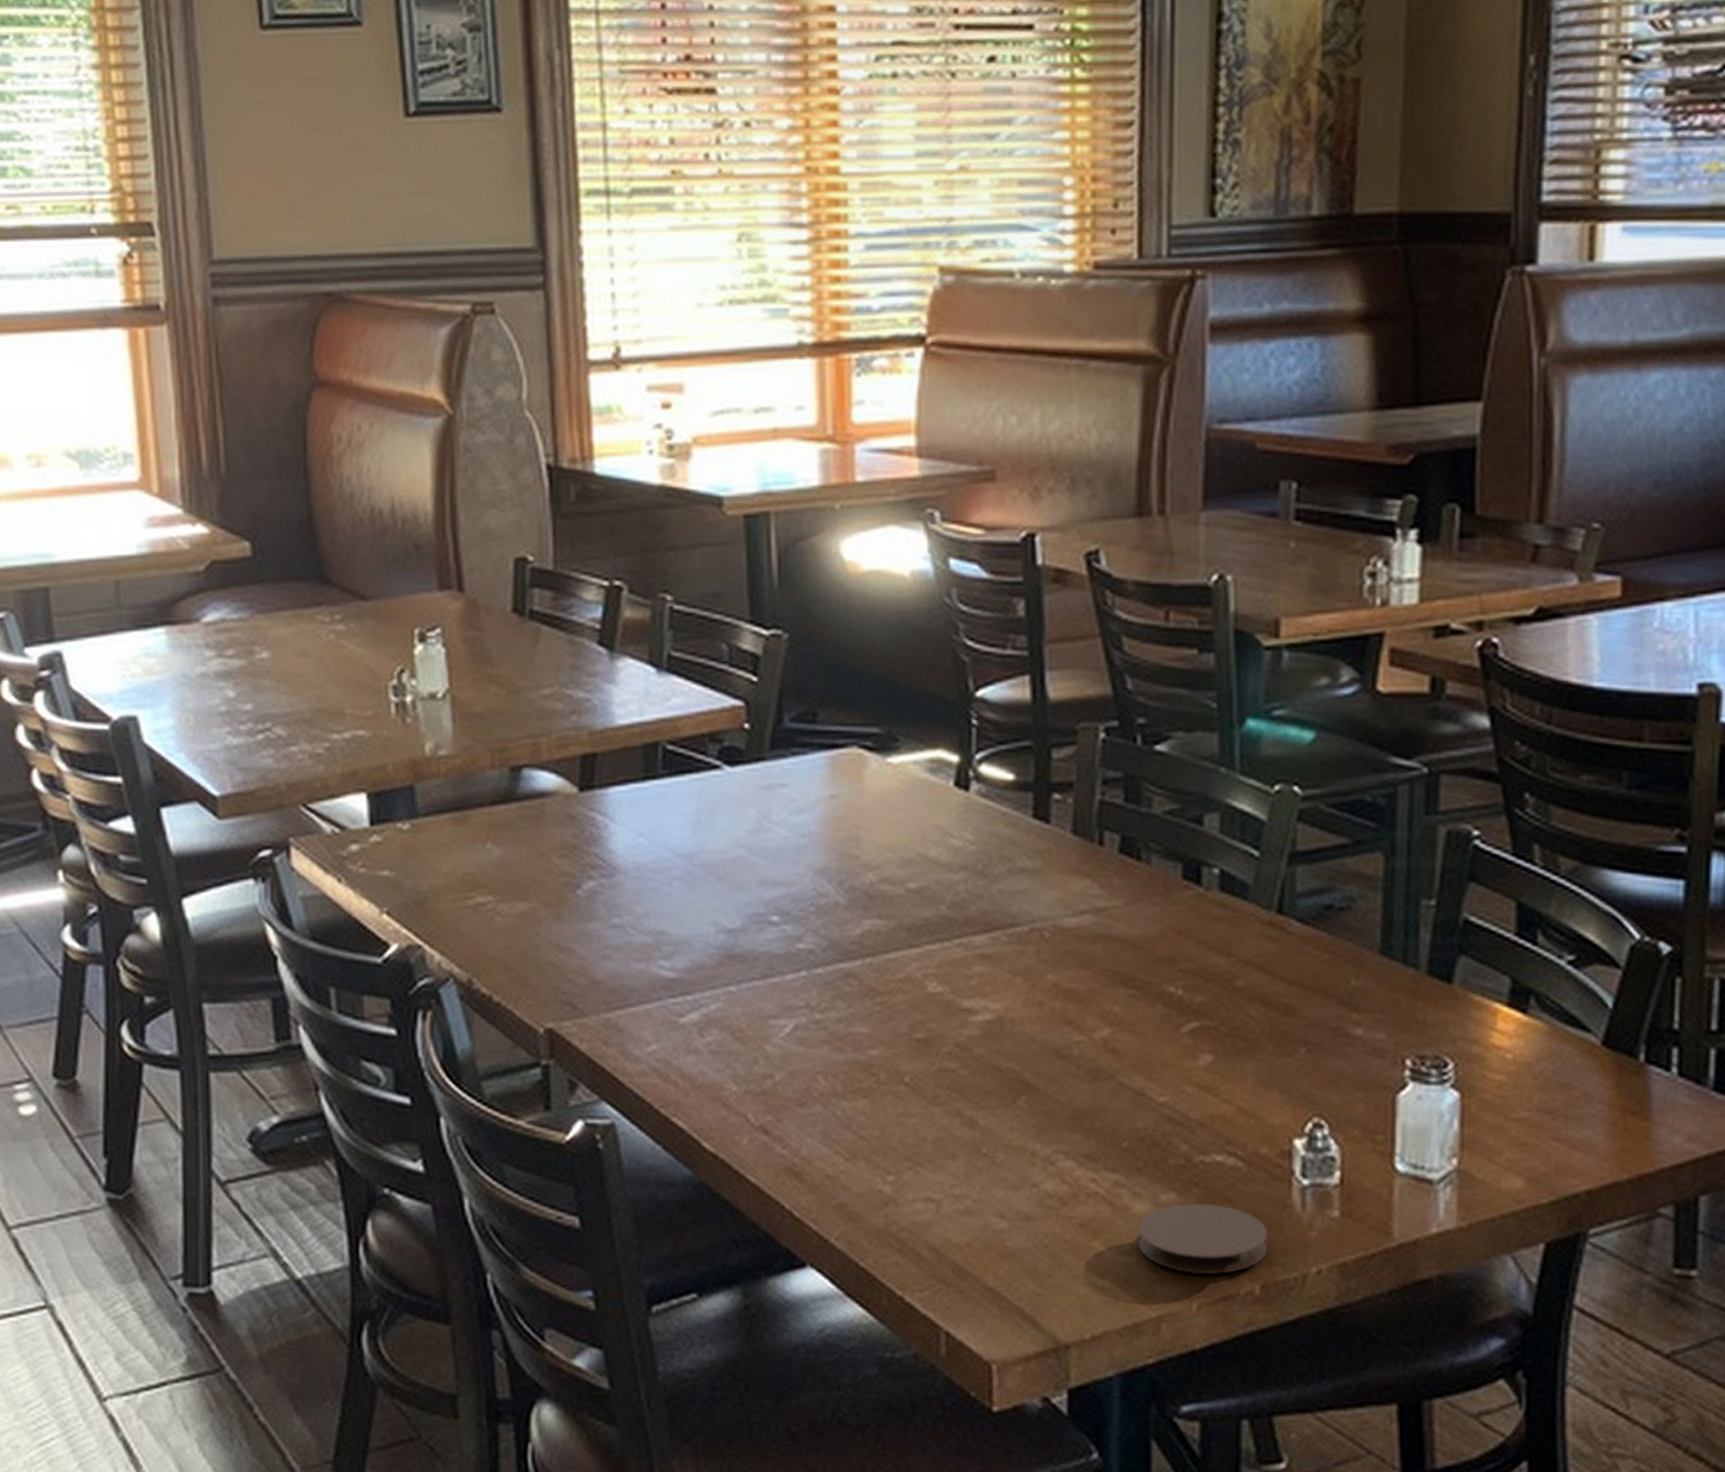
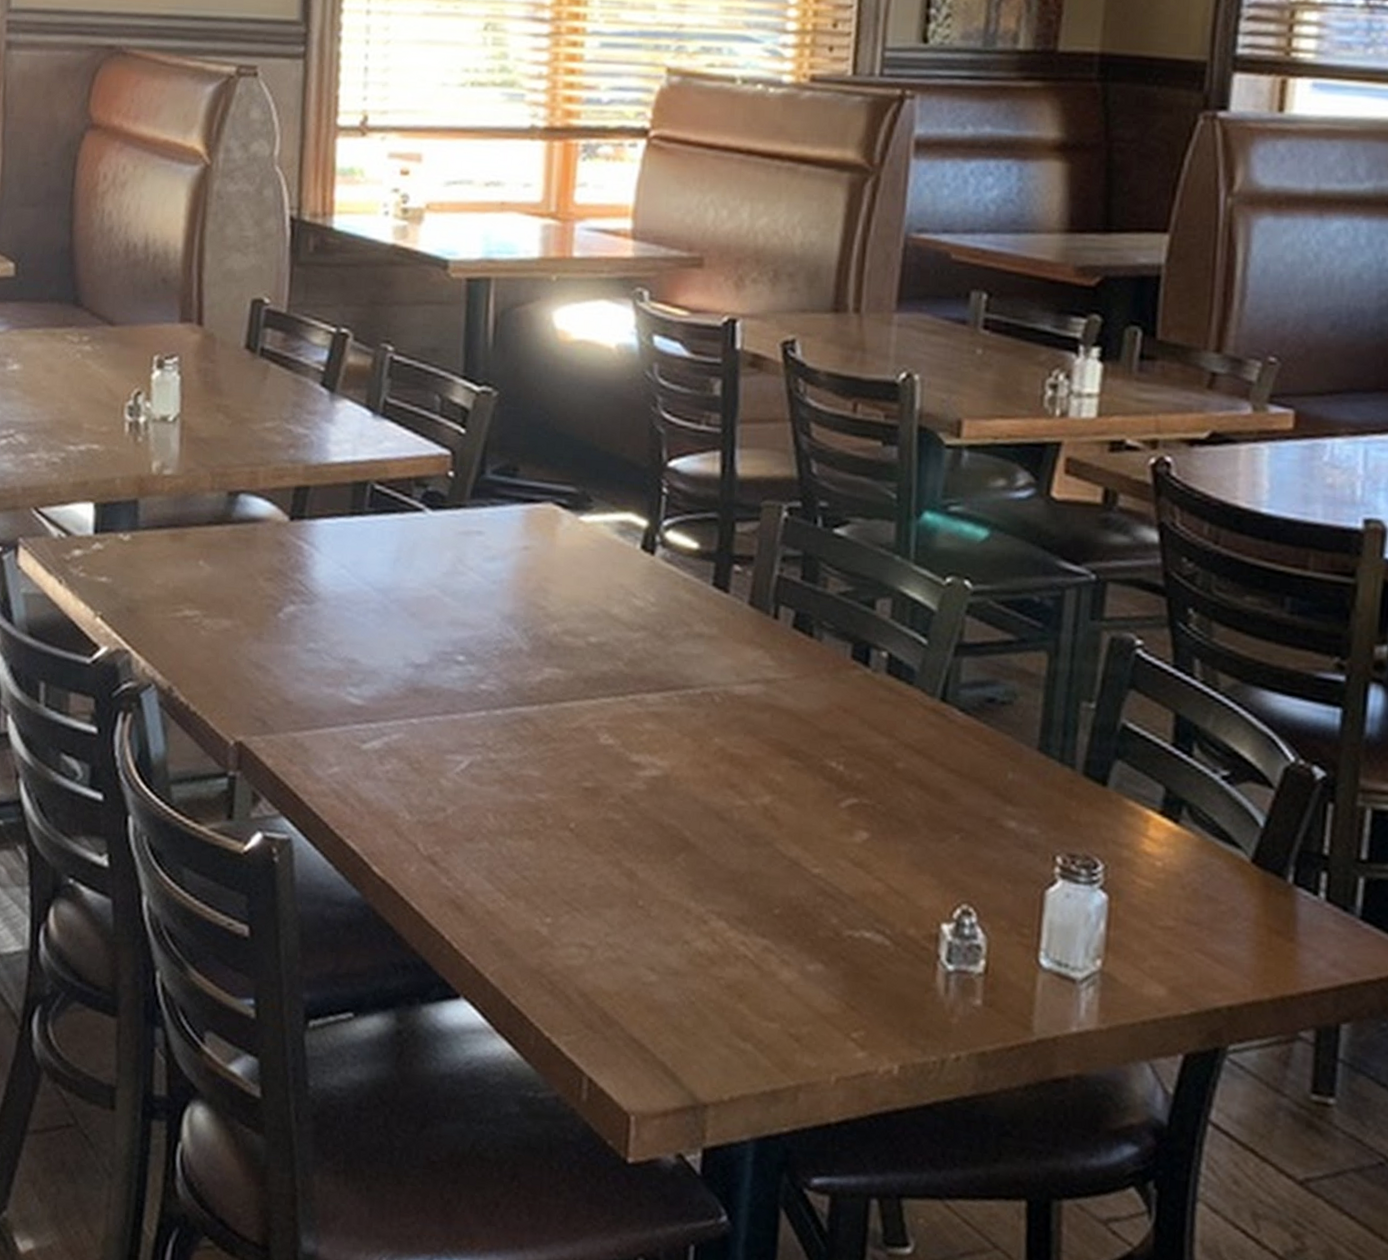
coaster: present [1137,1203,1268,1275] -> none [782,975,910,1050]

